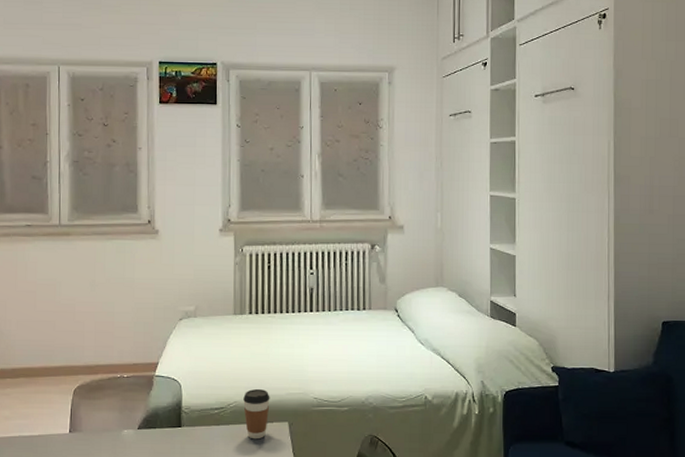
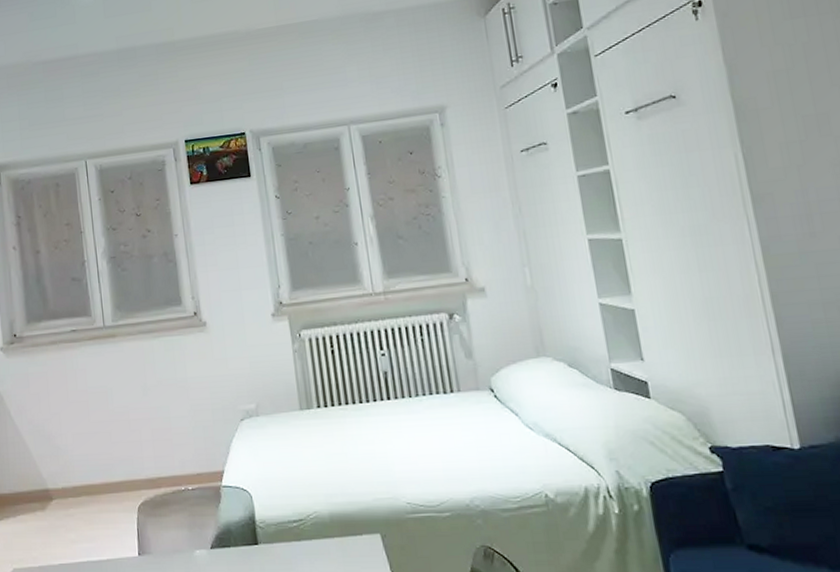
coffee cup: present [243,388,270,440] -> none [323,495,356,556]

